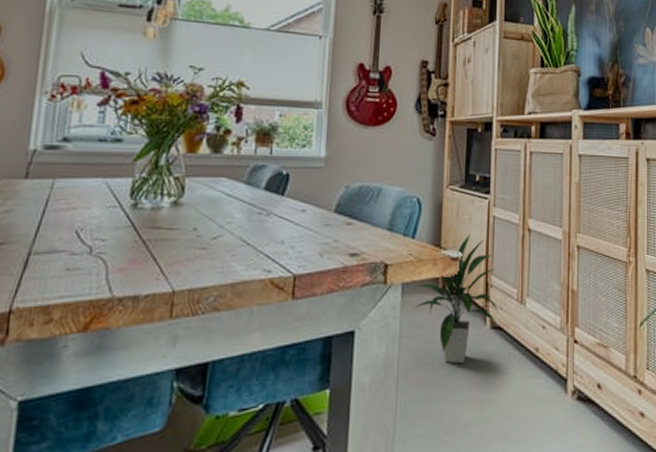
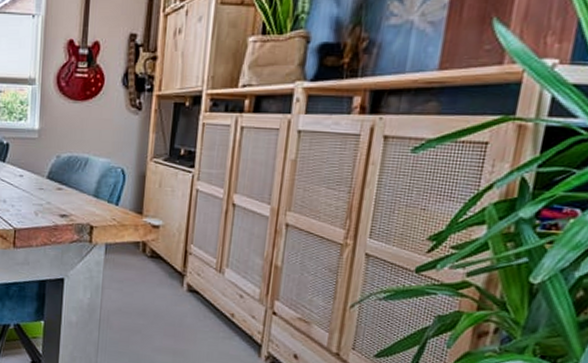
indoor plant: present [415,234,498,364] -> none [117,205,196,318]

